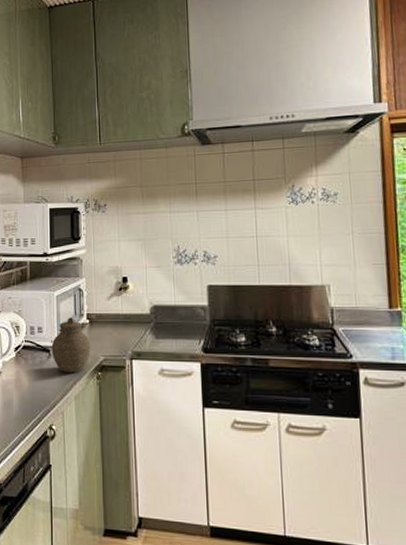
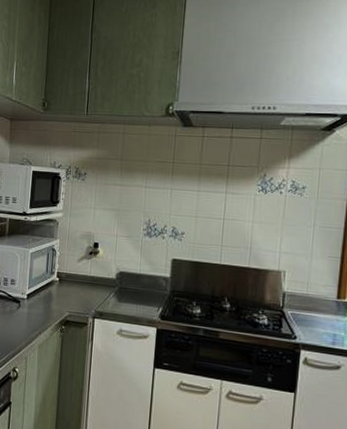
jar: present [51,317,91,373] -> none [21,273,58,324]

